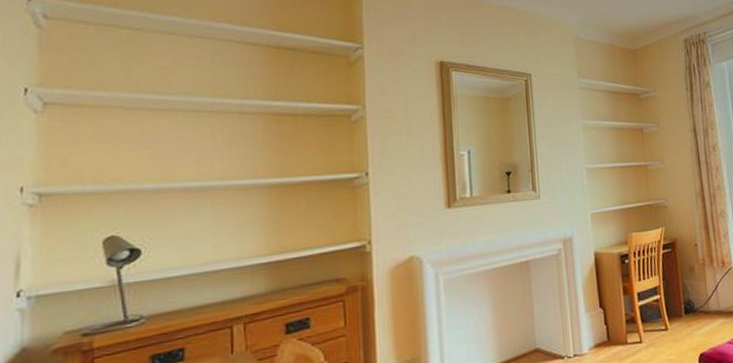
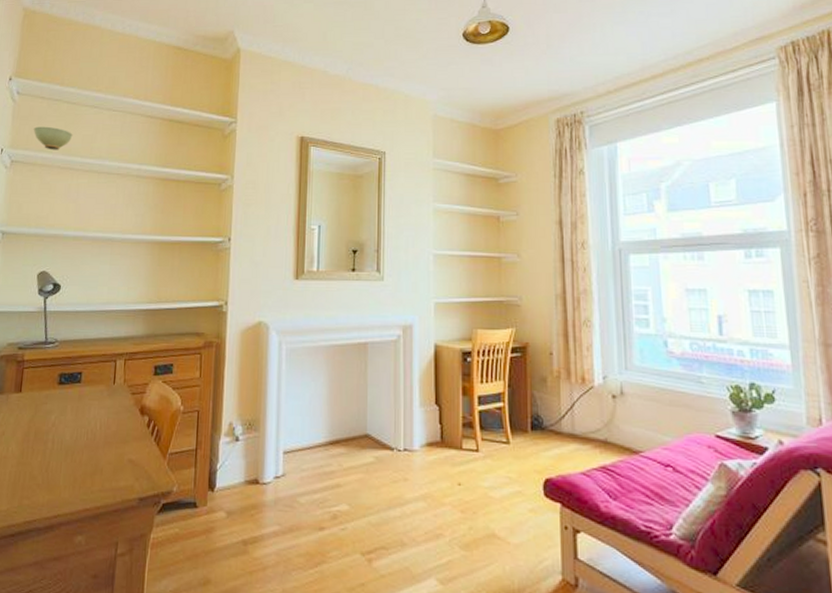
bowl: none [75,58,140,87] -> present [33,126,73,150]

